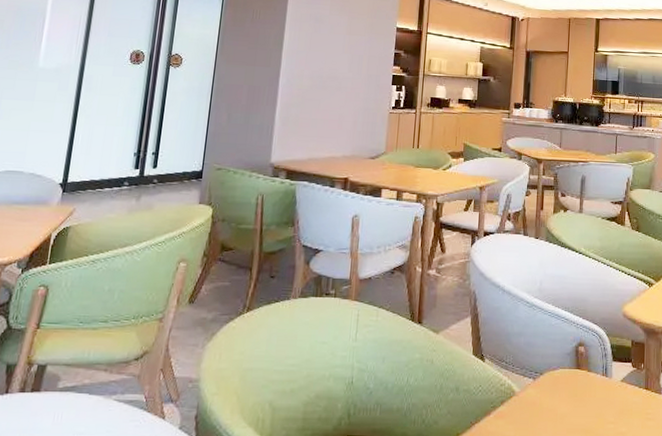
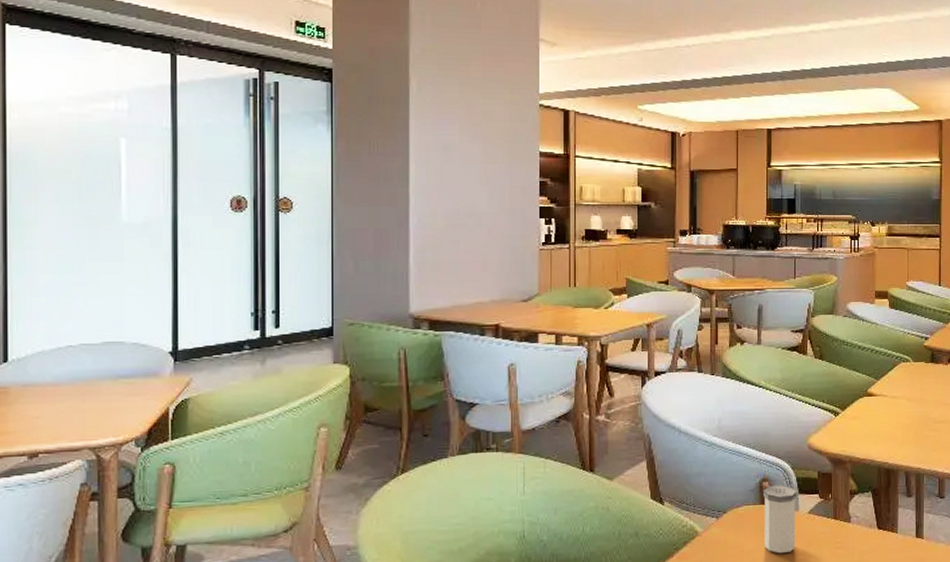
salt shaker: none [578,351,611,421] -> present [763,485,797,554]

